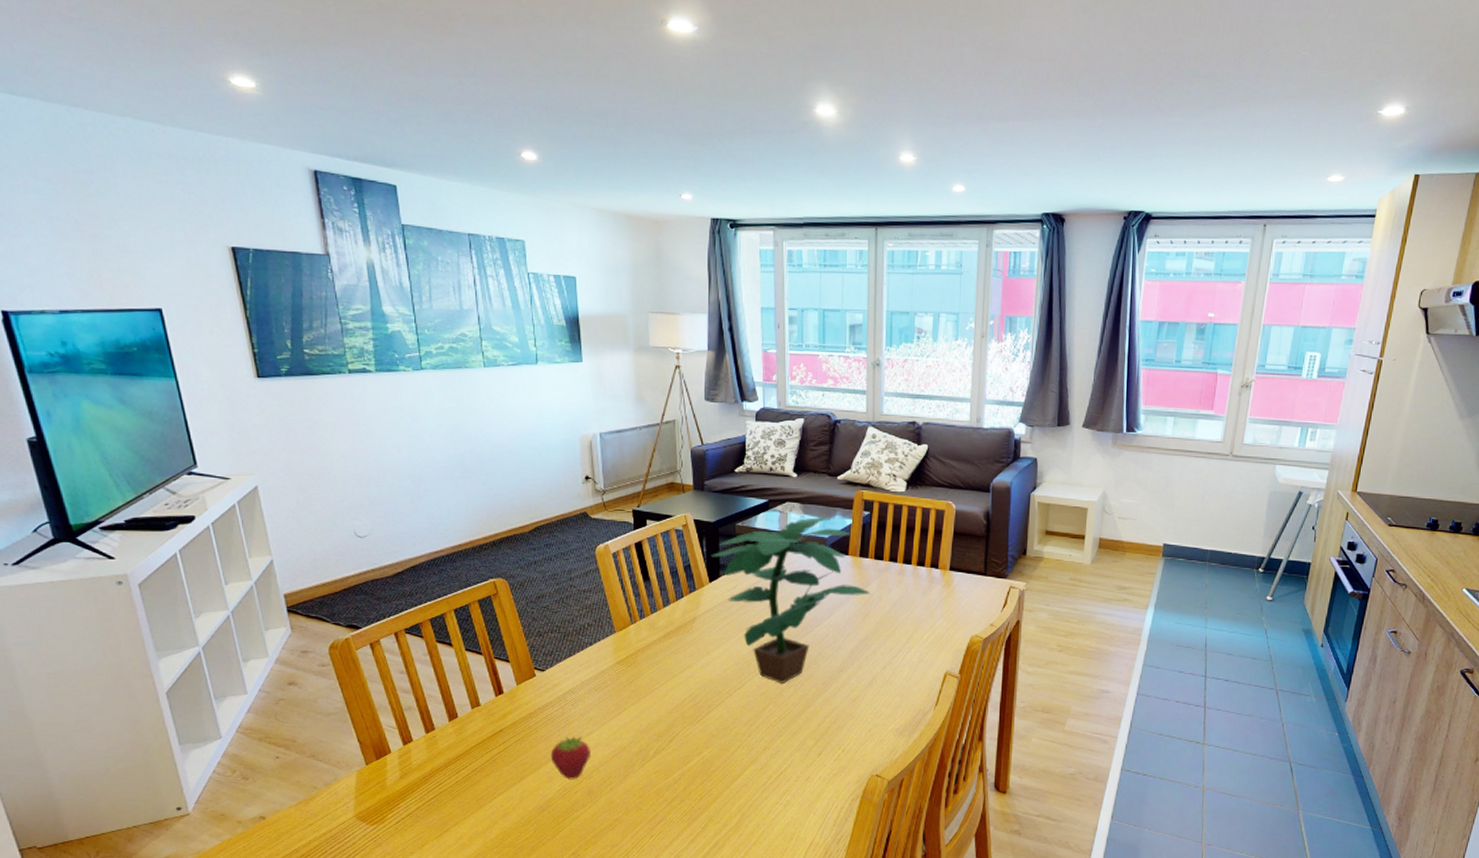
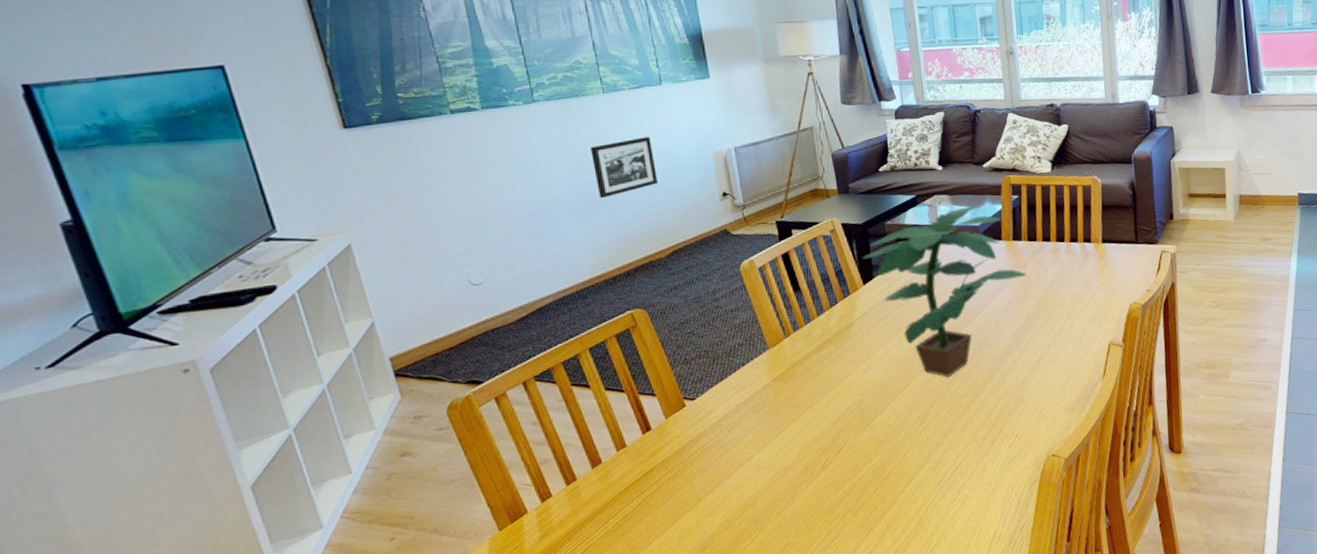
picture frame: none [469,413,527,469] -> present [591,137,658,199]
fruit: present [550,736,590,780] -> none [708,462,753,511]

